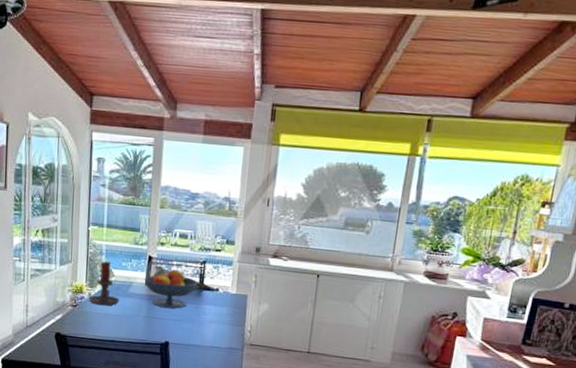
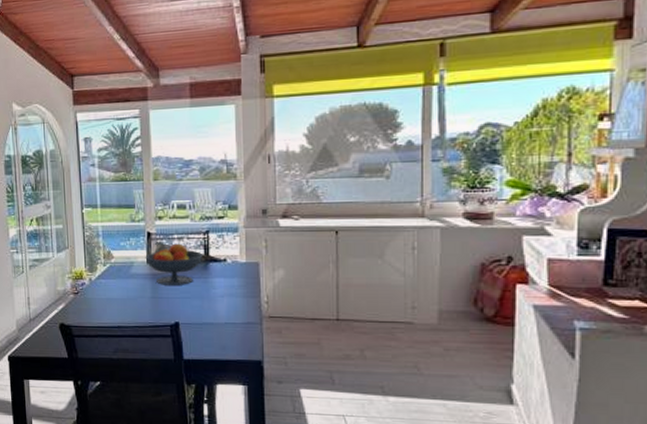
candle holder: present [88,261,119,306] -> none [89,243,121,290]

